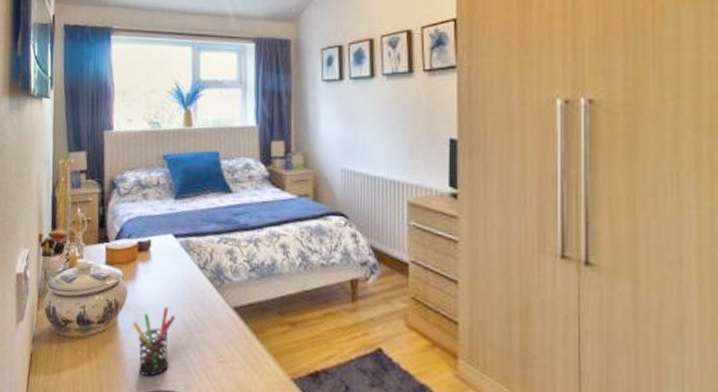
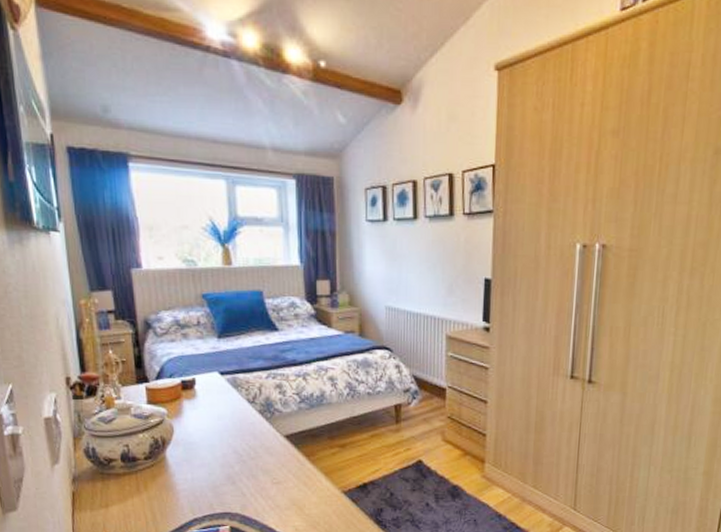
pen holder: present [132,307,175,376] -> none [182,439,227,502]

